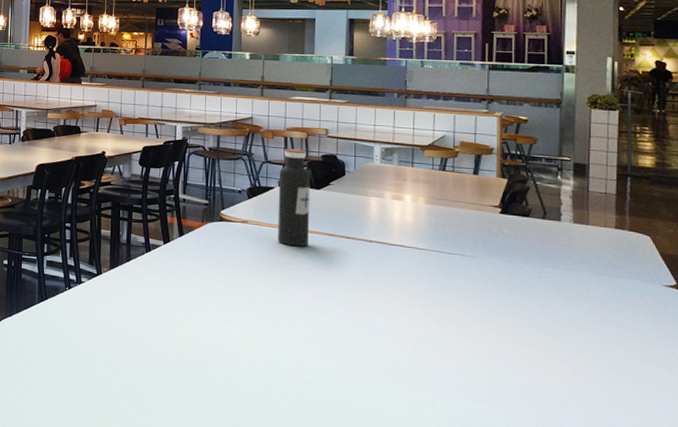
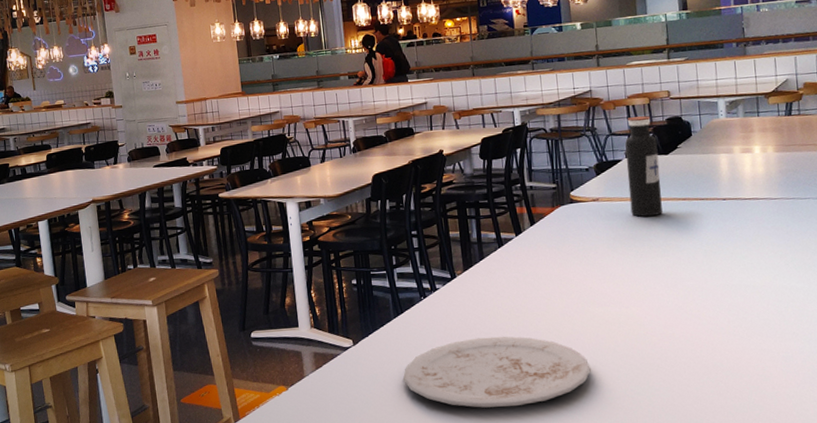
plate: none [39,335,220,410] -> present [403,336,591,408]

